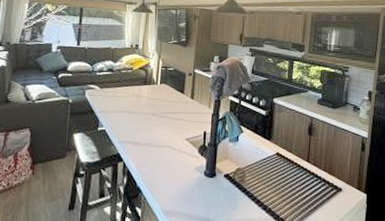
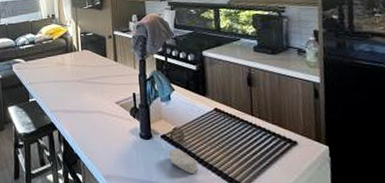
soap bar: none [229,187,254,214] -> present [168,148,198,175]

